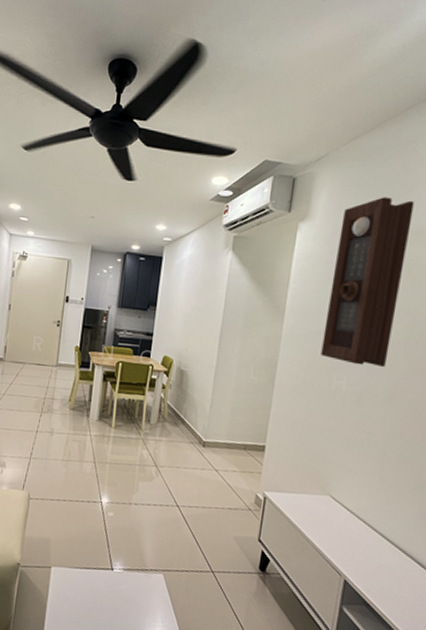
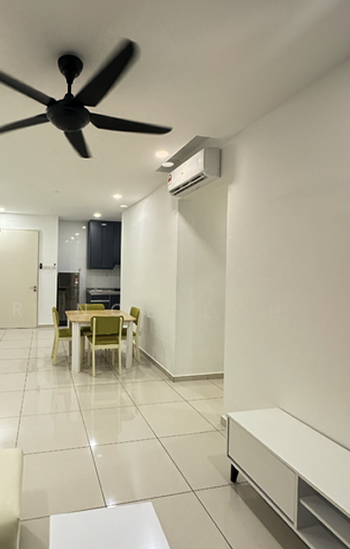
pendulum clock: present [321,197,414,368] -> none [258,161,312,297]

